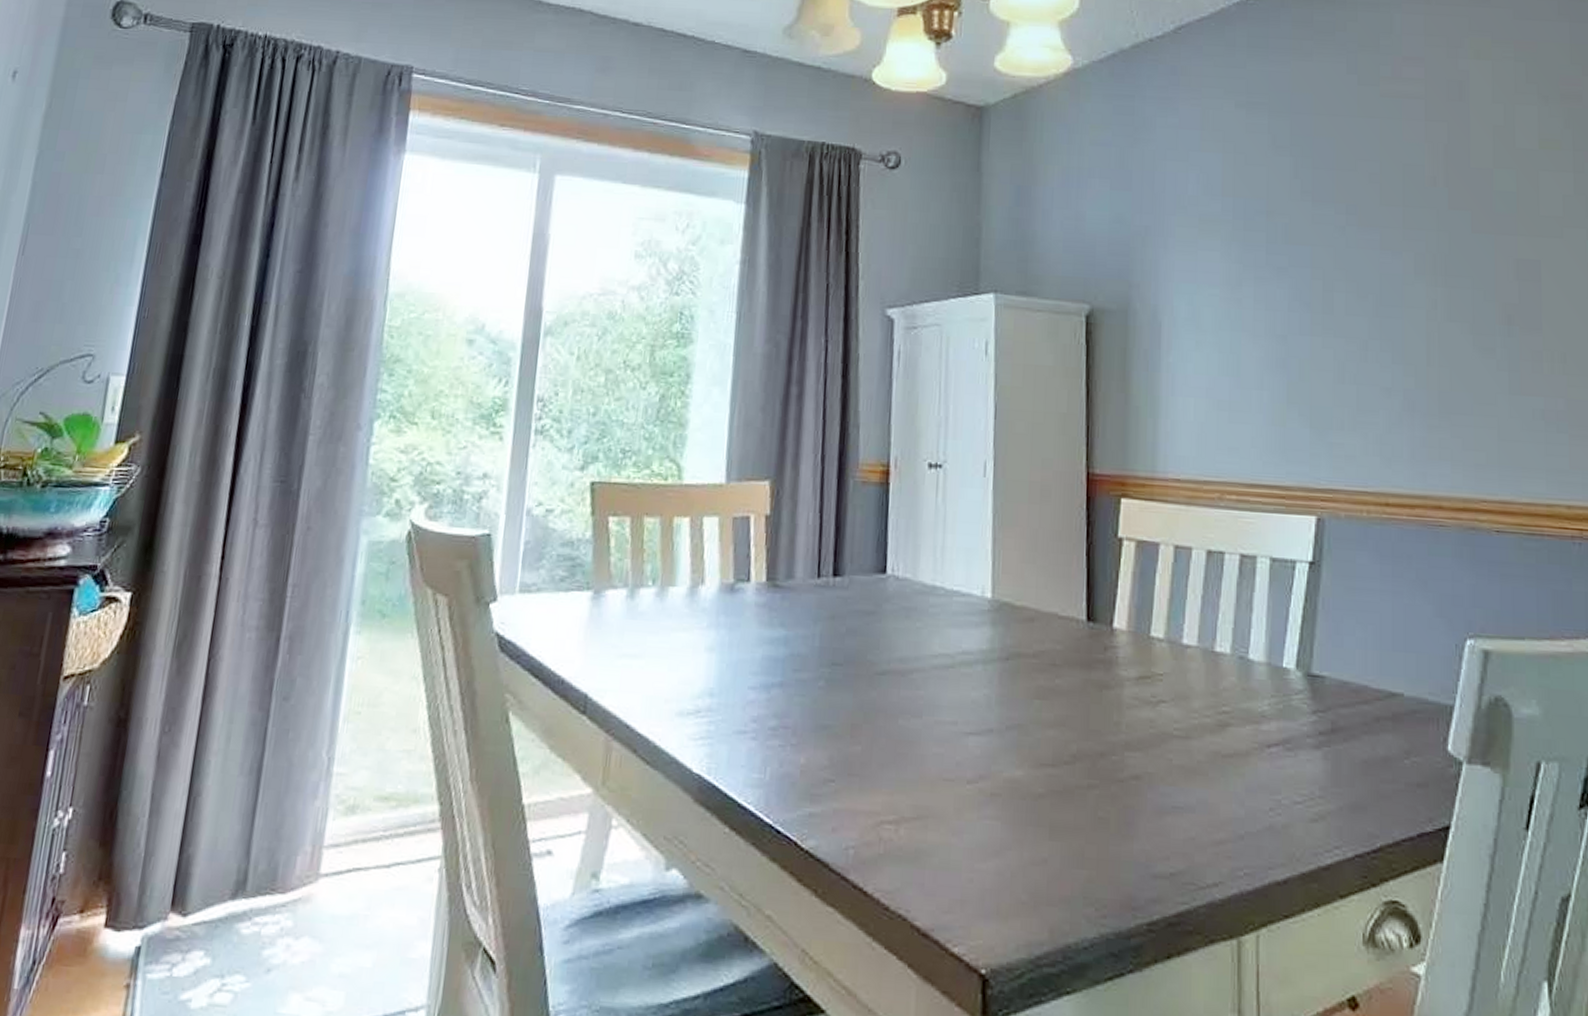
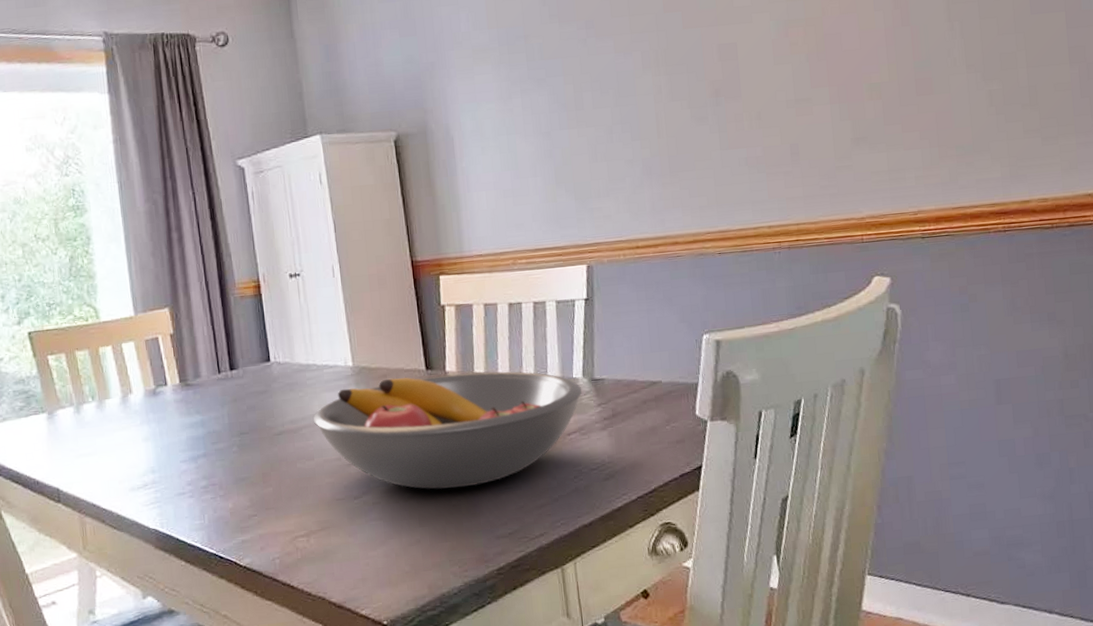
fruit bowl: none [930,624,1294,795] -> present [314,371,583,490]

